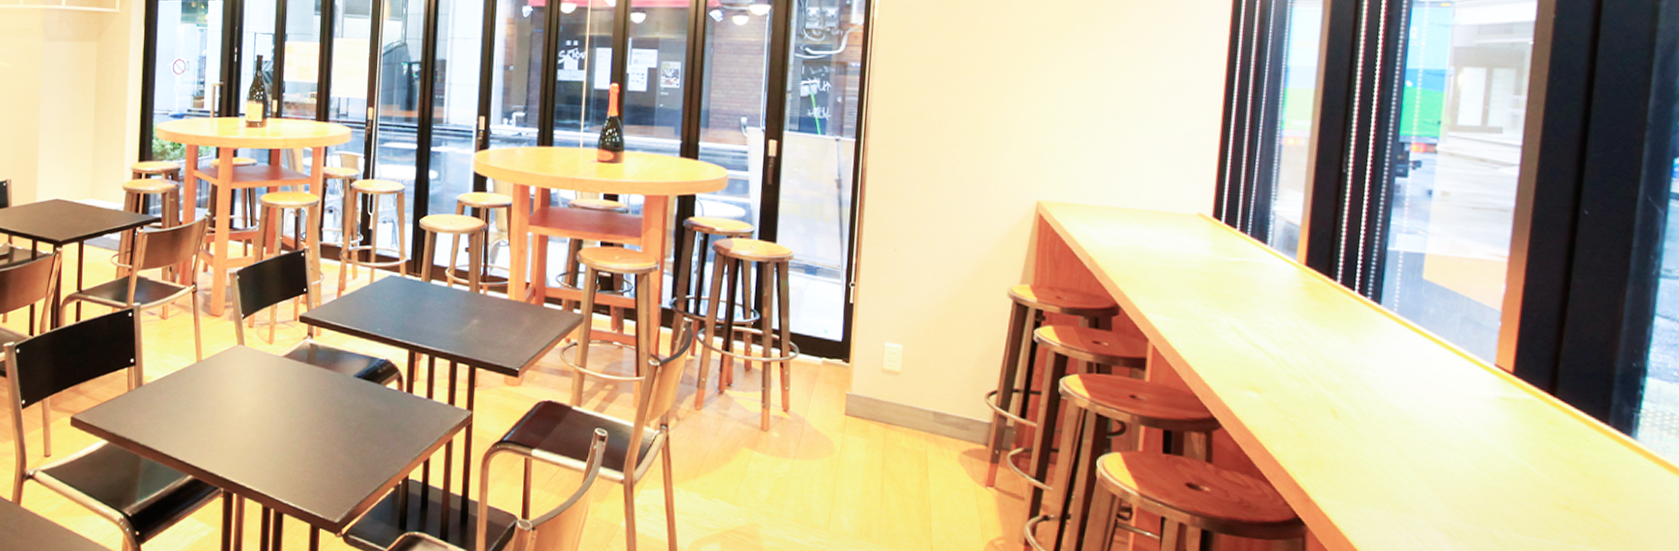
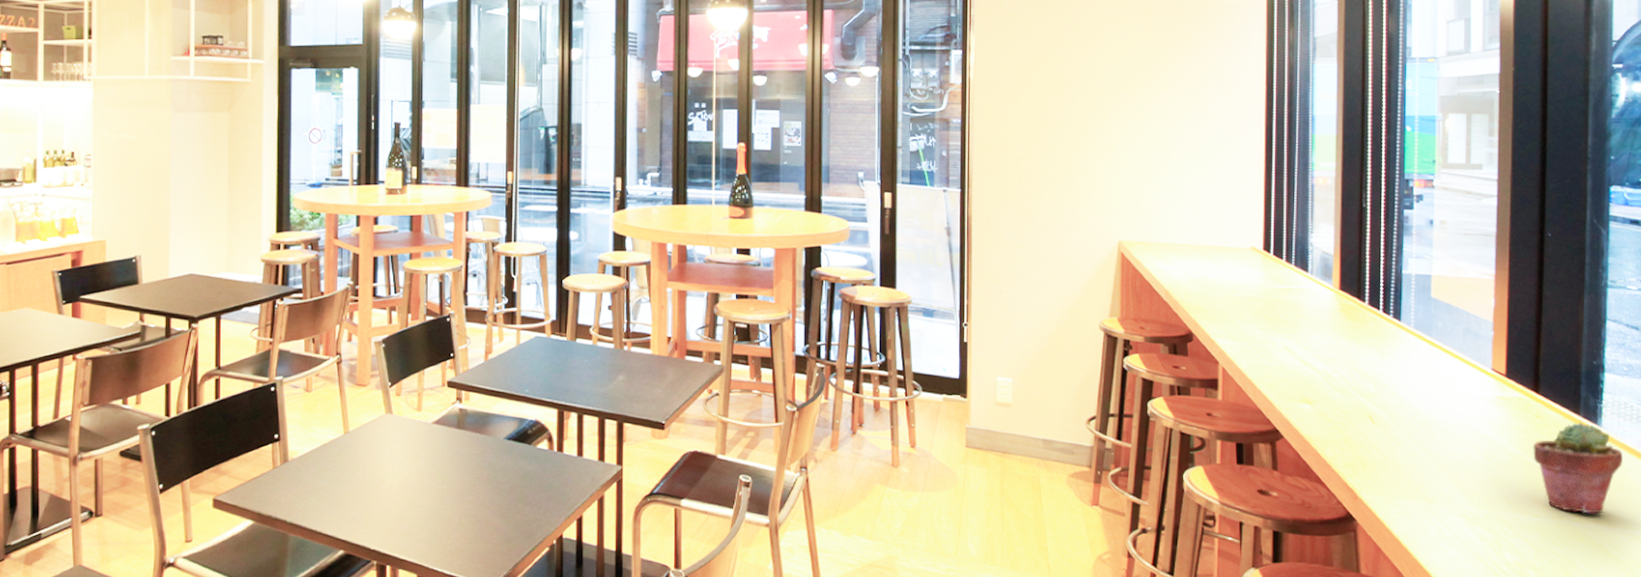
potted succulent: none [1541,432,1663,540] -> present [1532,422,1624,514]

